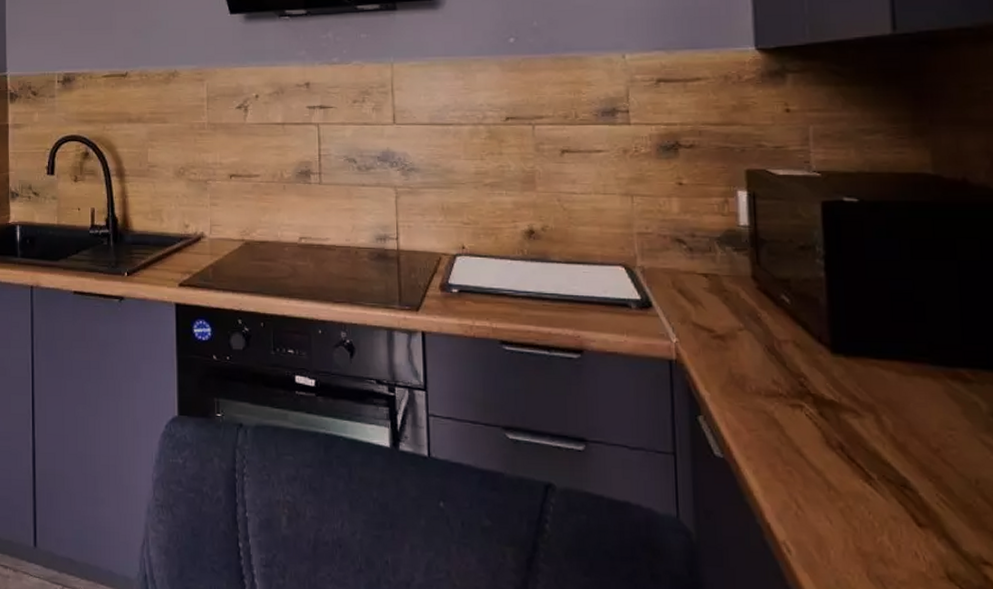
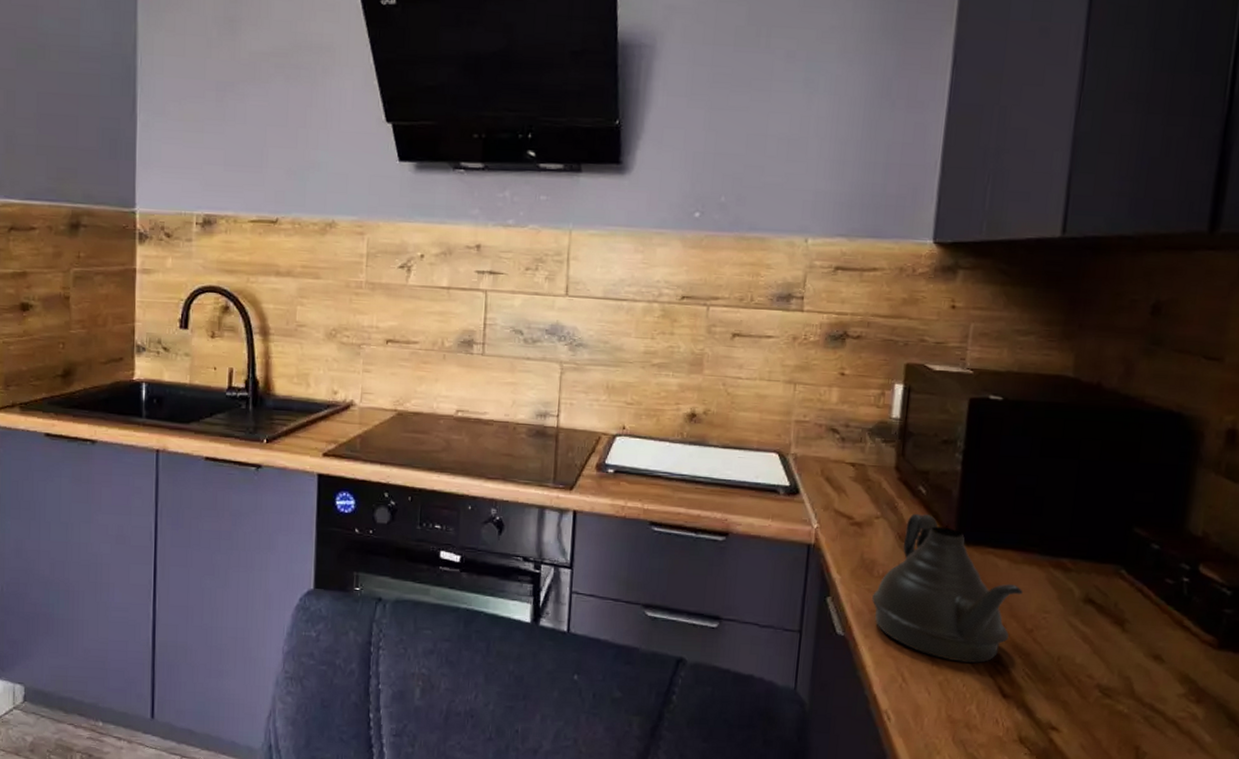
teapot: none [748,324,921,487] -> present [872,513,1024,663]

